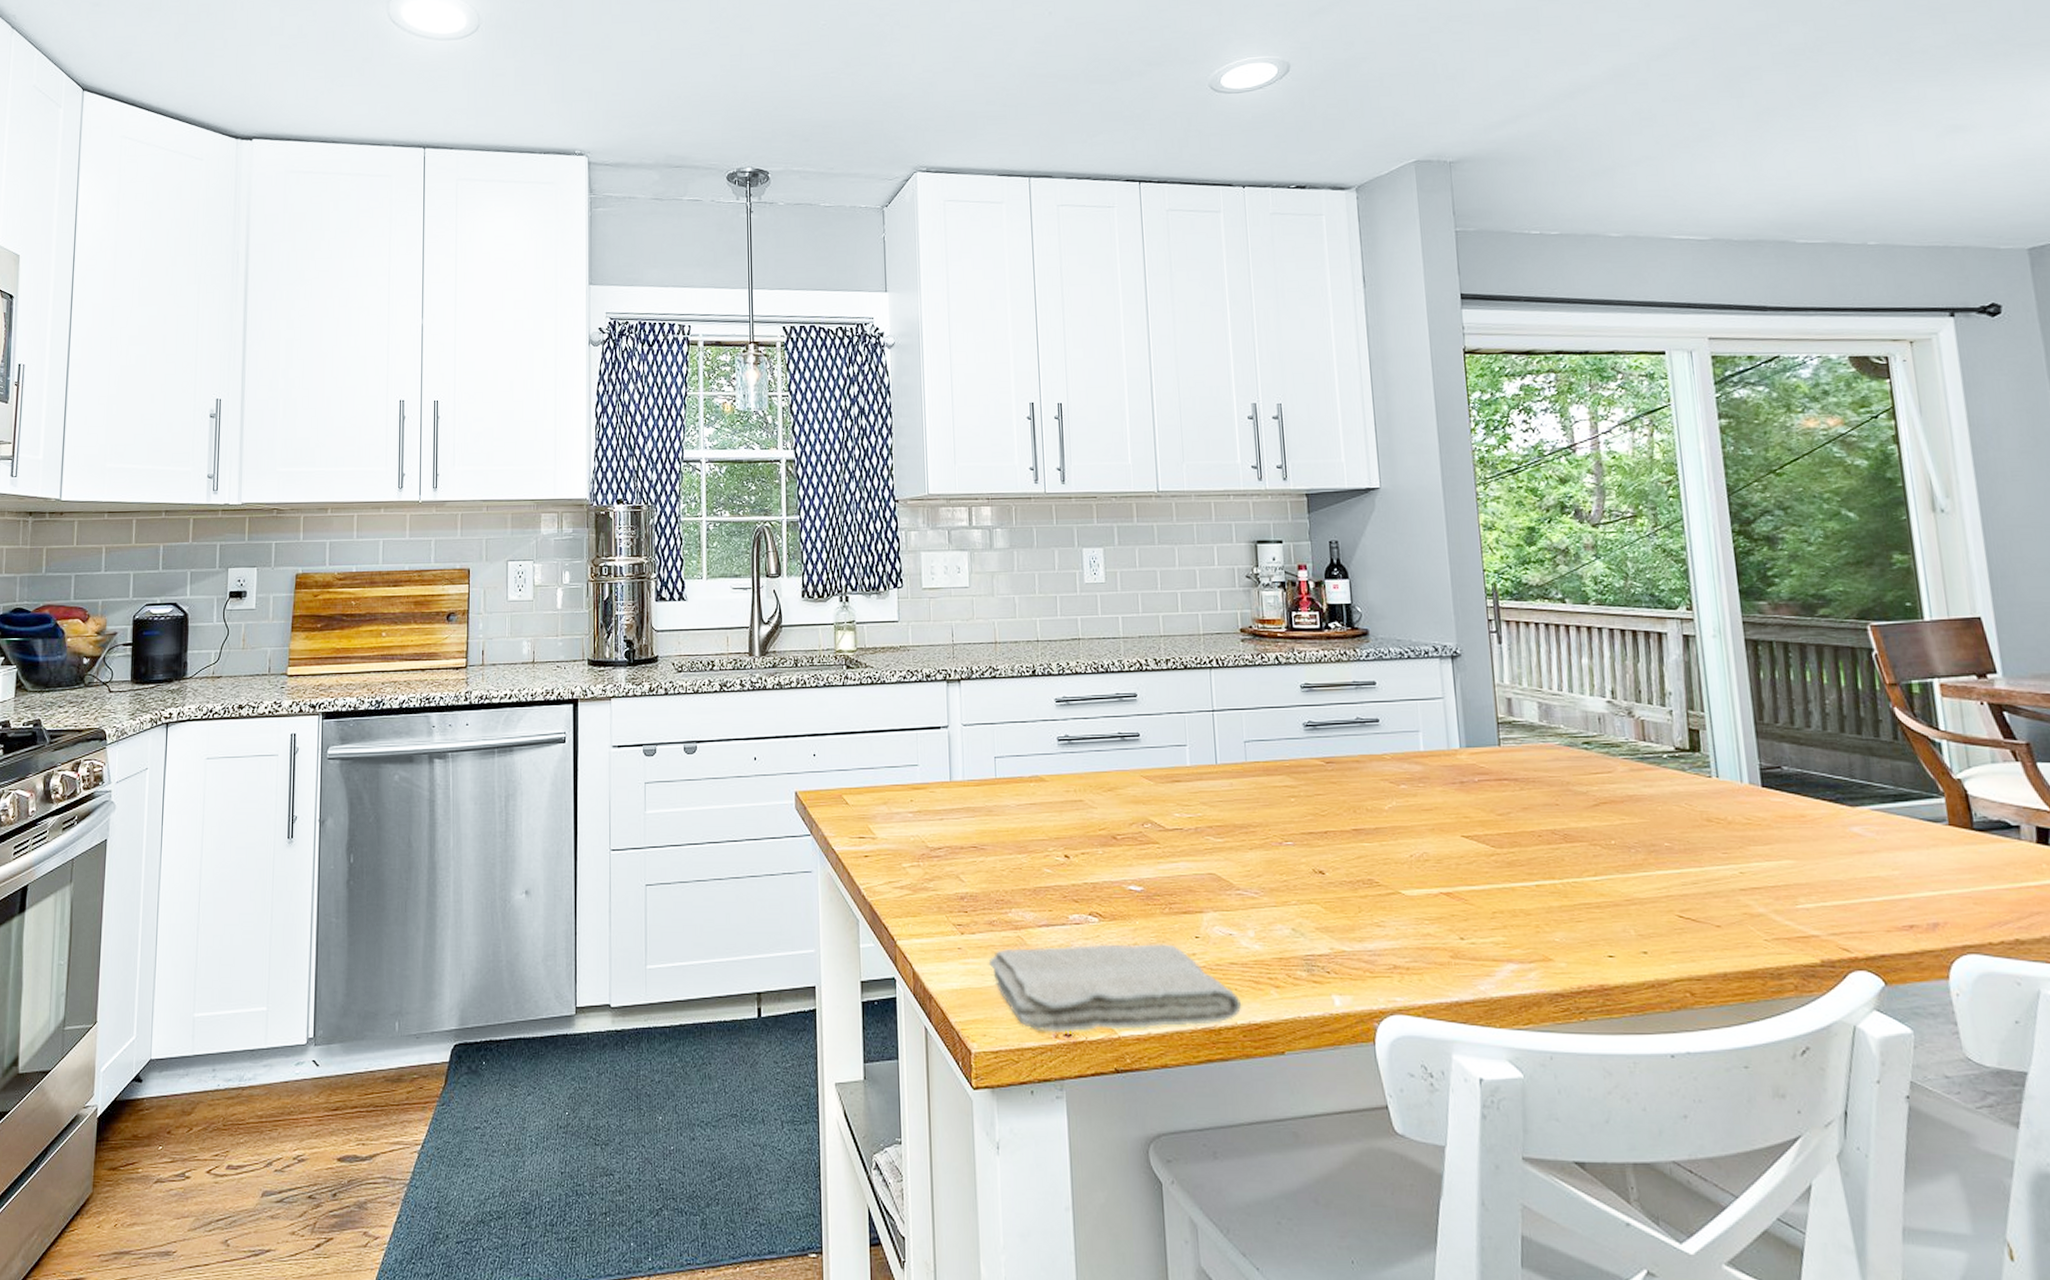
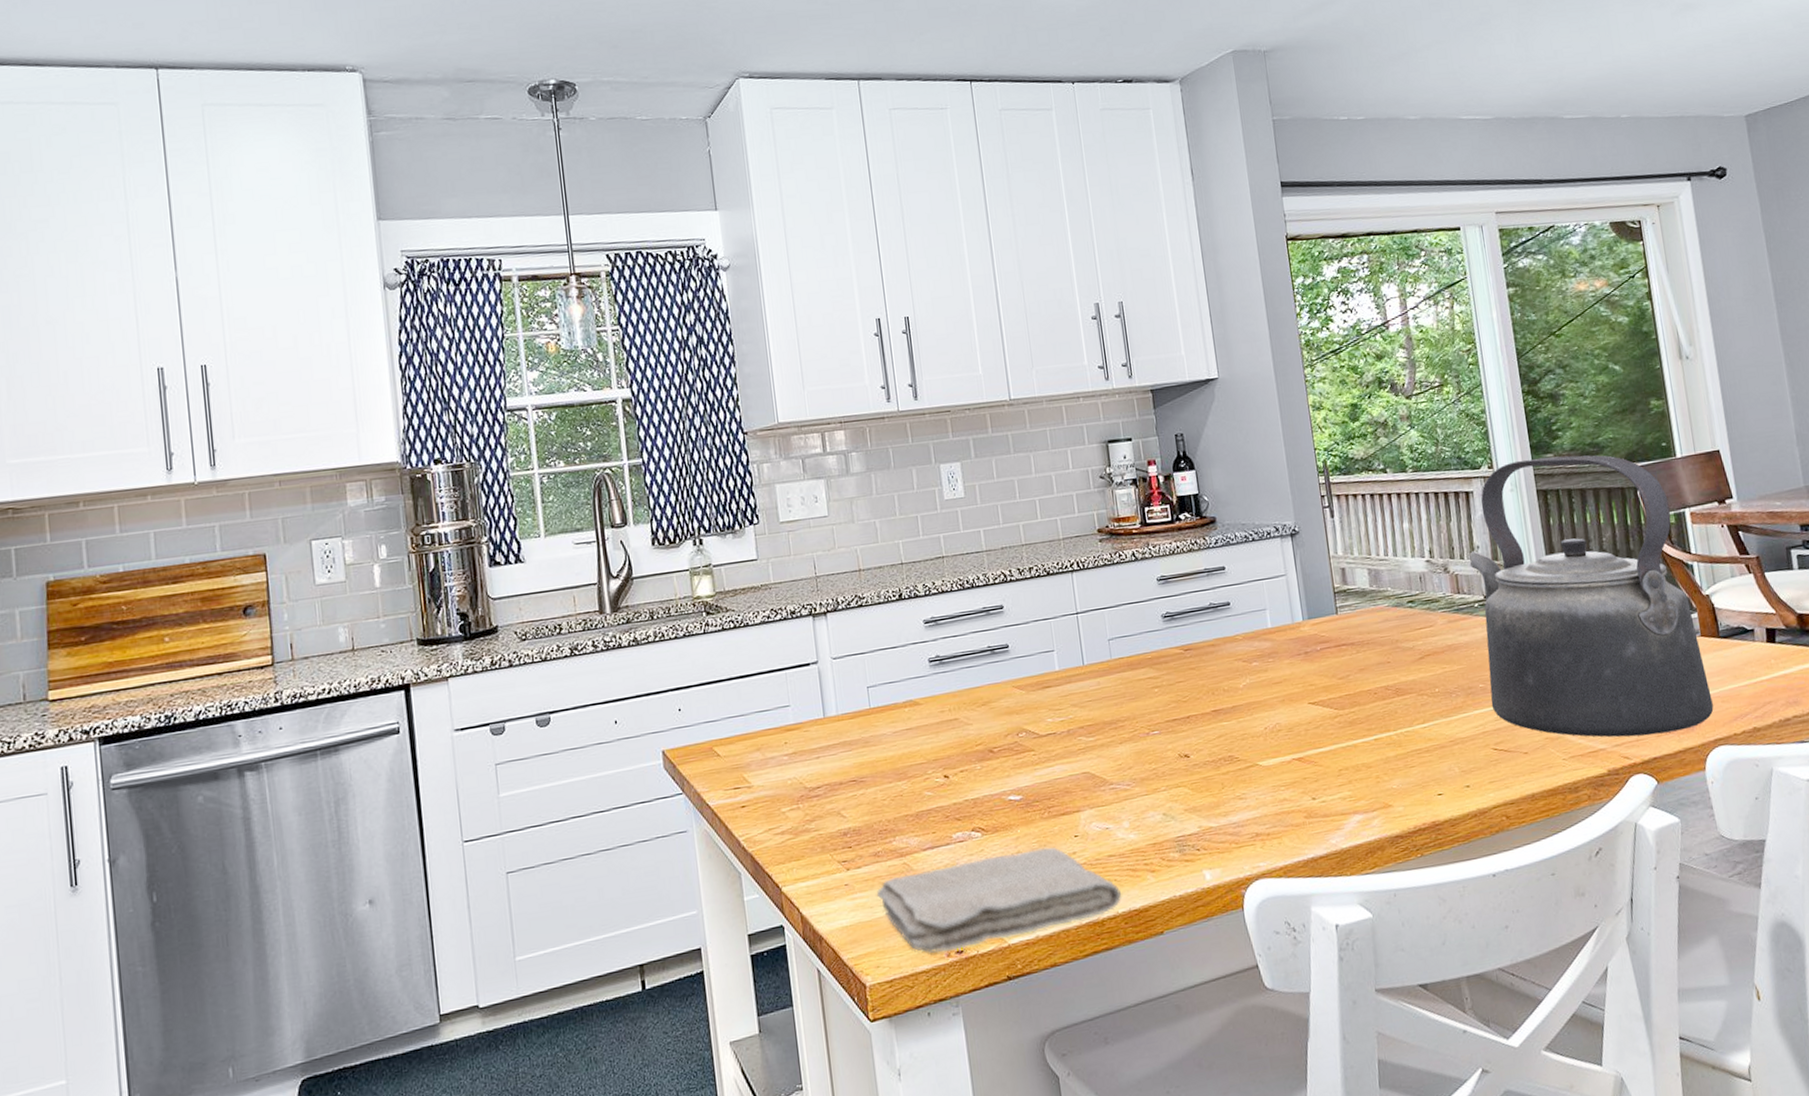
kettle: none [1659,604,1963,929] -> present [1469,455,1714,738]

